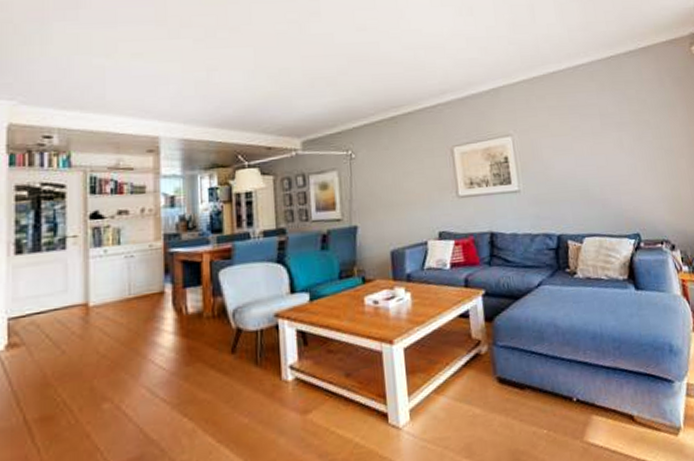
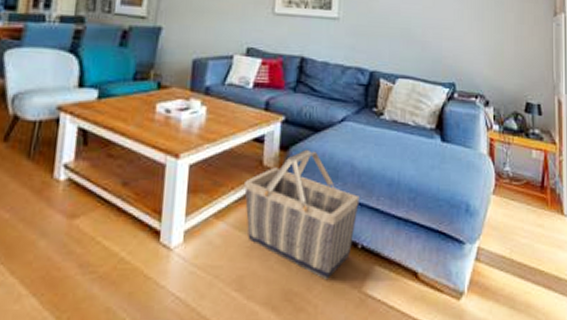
basket: none [457,316,568,435] -> present [244,149,360,279]

